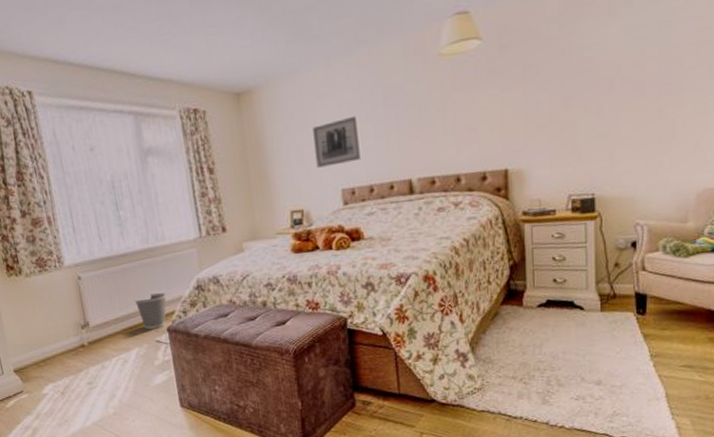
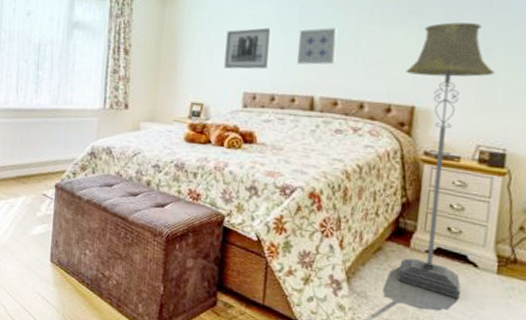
wastebasket: present [134,293,167,330] -> none [32,150,62,183]
wall art: none [385,104,426,149] -> present [297,28,338,65]
floor lamp: none [494,73,576,343] -> present [397,22,495,300]

